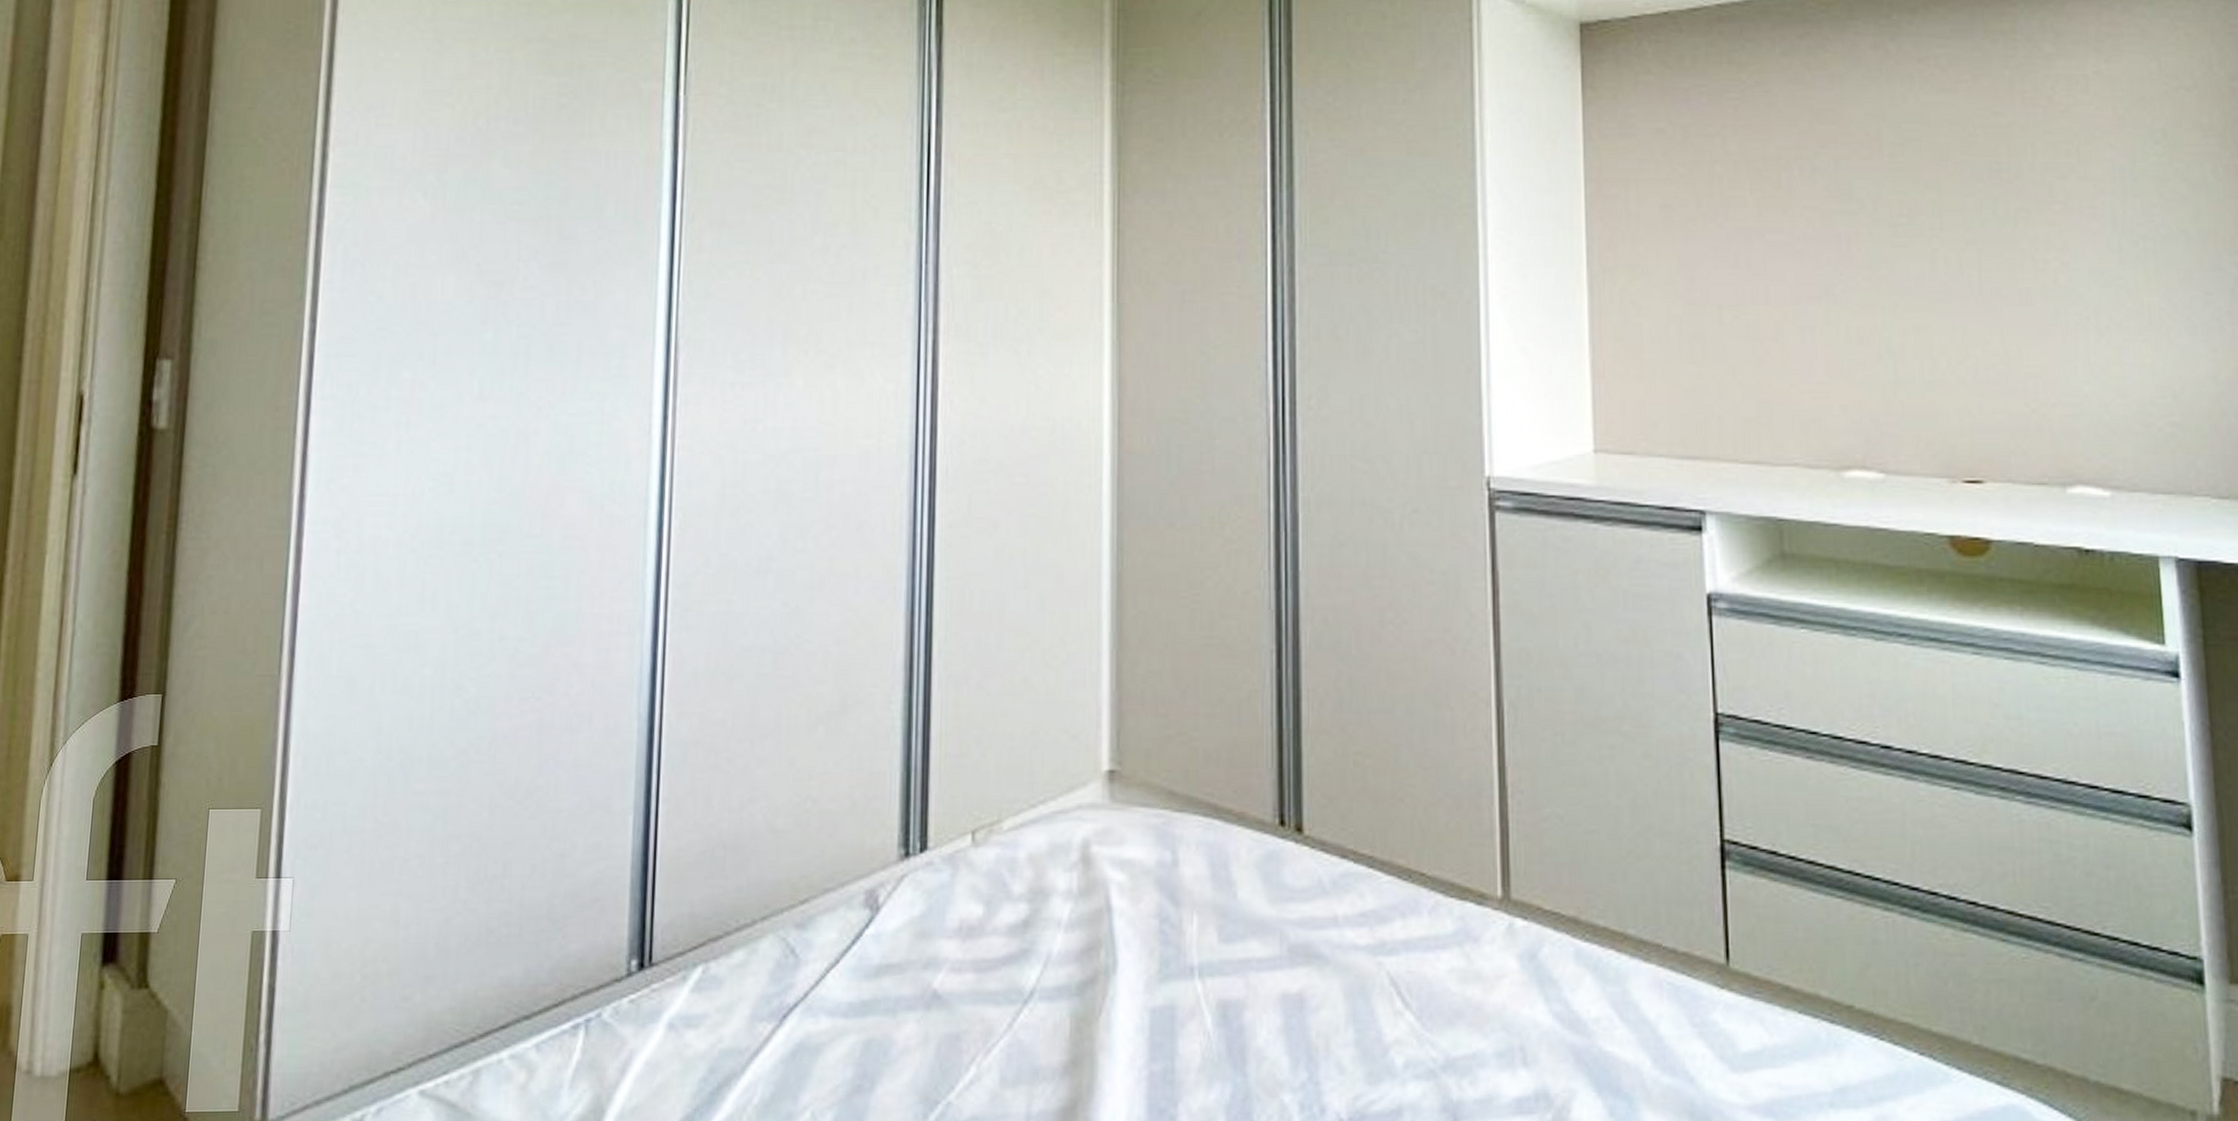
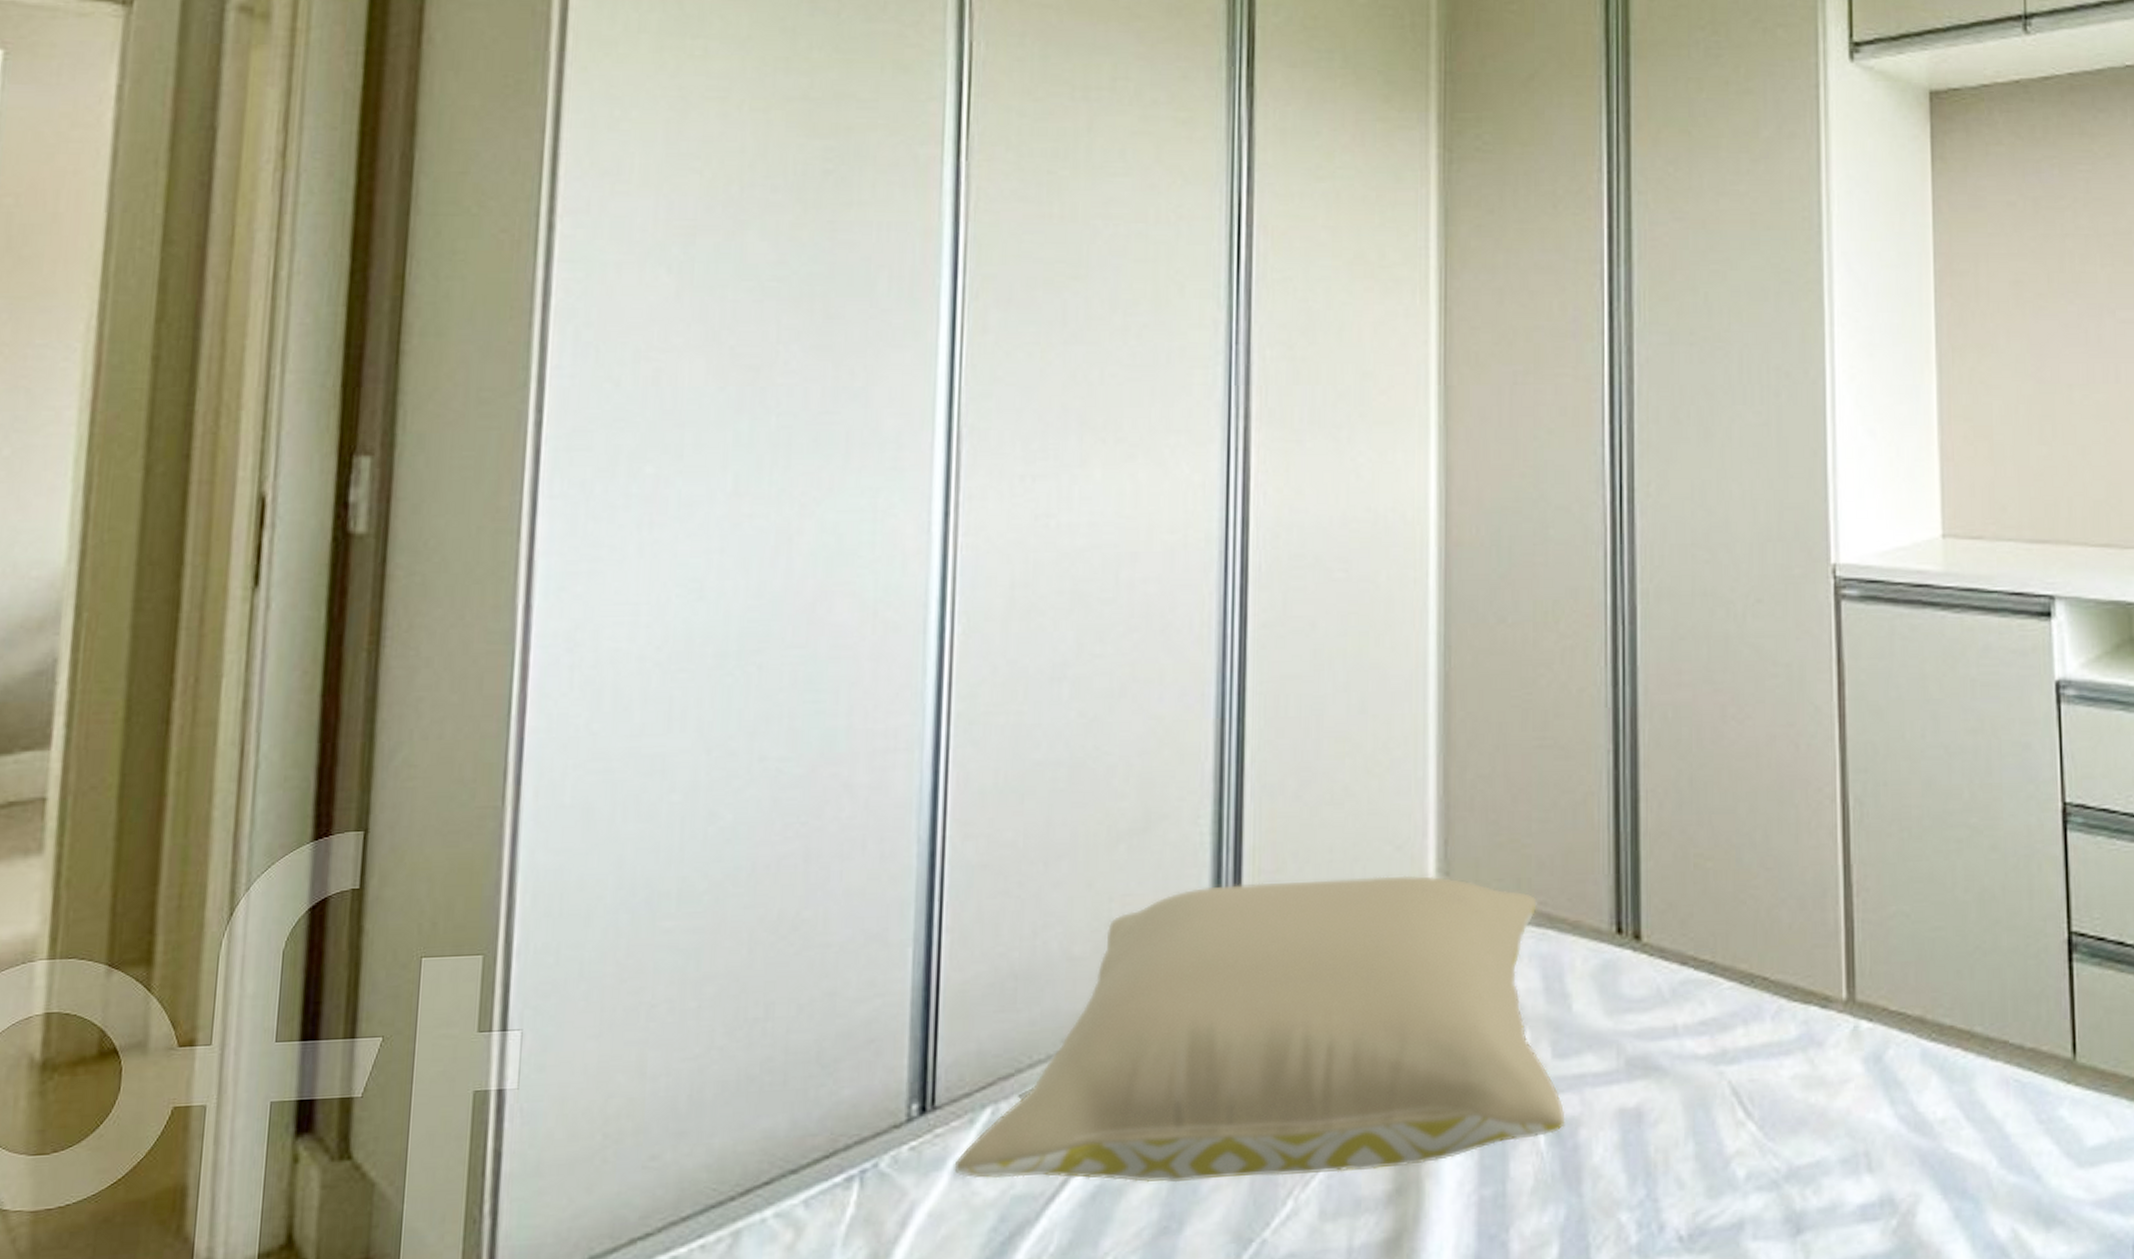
pillow: none [668,763,1231,1045] -> present [954,875,1565,1183]

